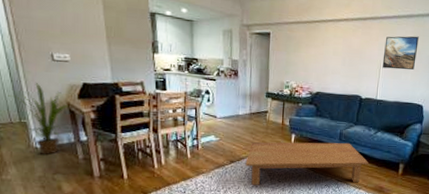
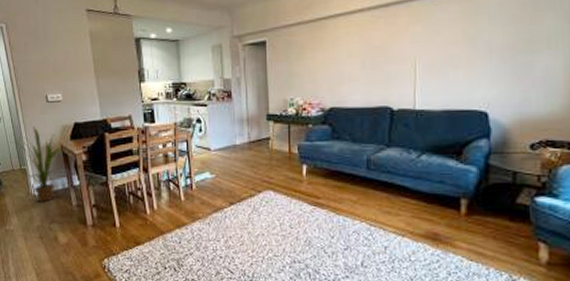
coffee table: present [245,142,368,185] -> none [247,172,412,233]
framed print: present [382,36,419,70] -> none [418,16,470,66]

